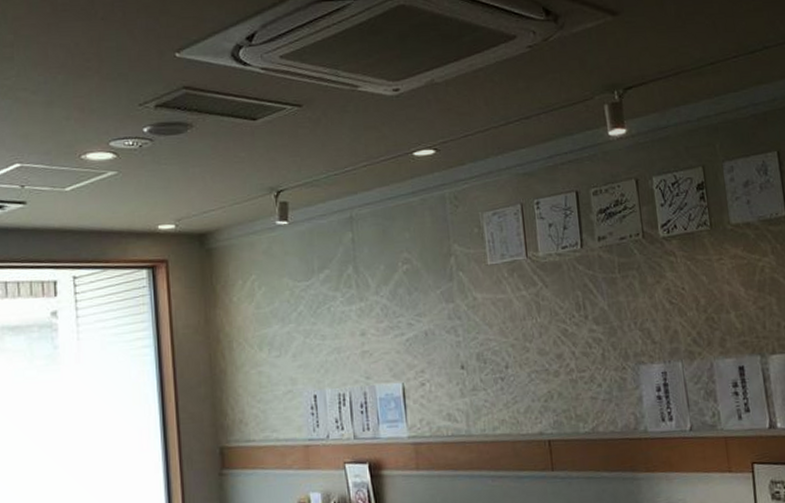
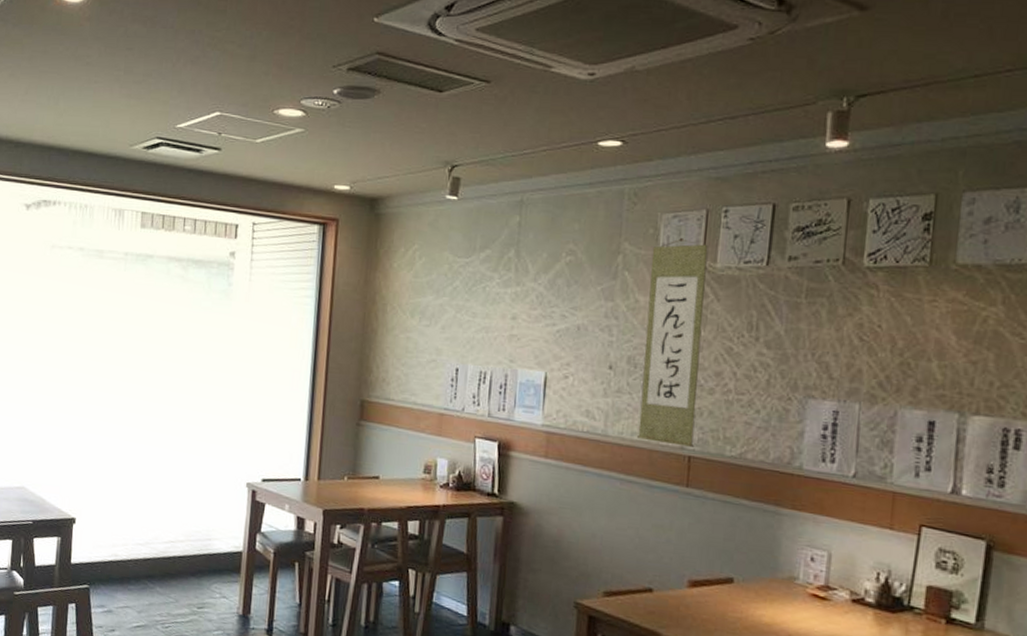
wall scroll: none [480,233,553,433] -> present [636,238,708,447]

